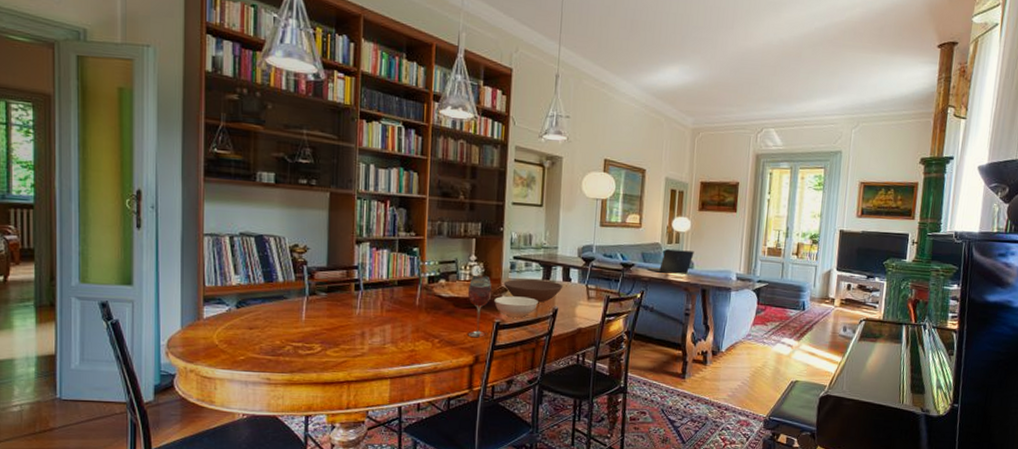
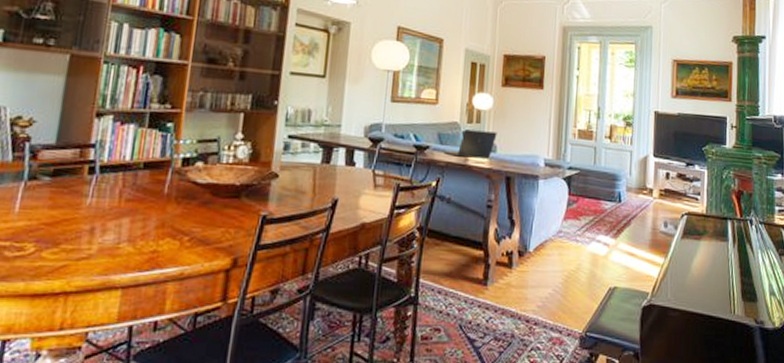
wineglass: present [467,275,492,338] -> none [226,156,261,235]
bowl: present [494,296,538,318] -> none [261,182,315,210]
bowl: present [504,279,563,303] -> none [275,162,346,192]

